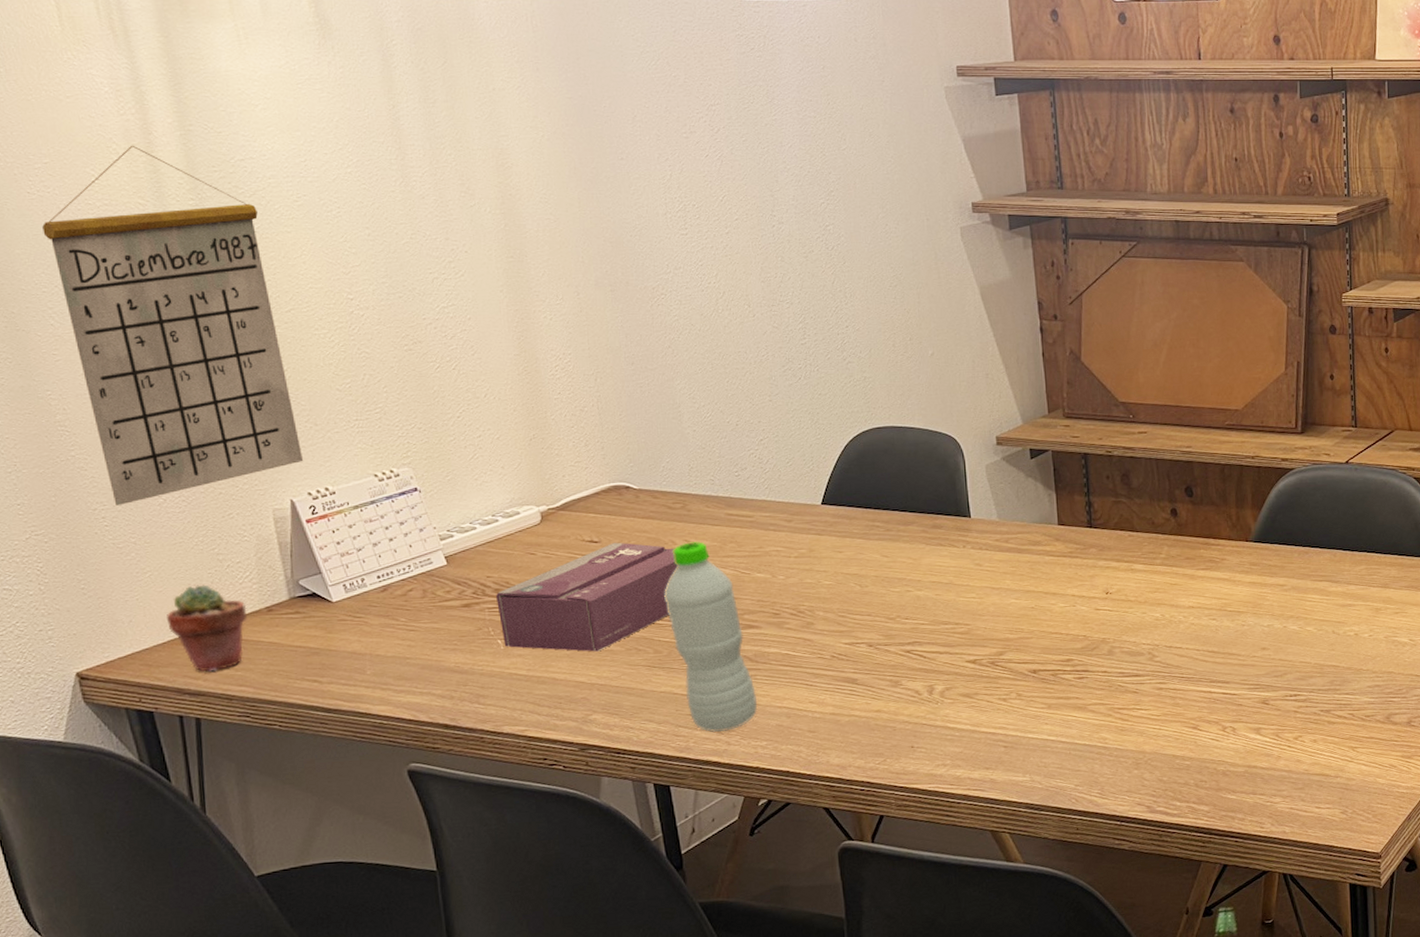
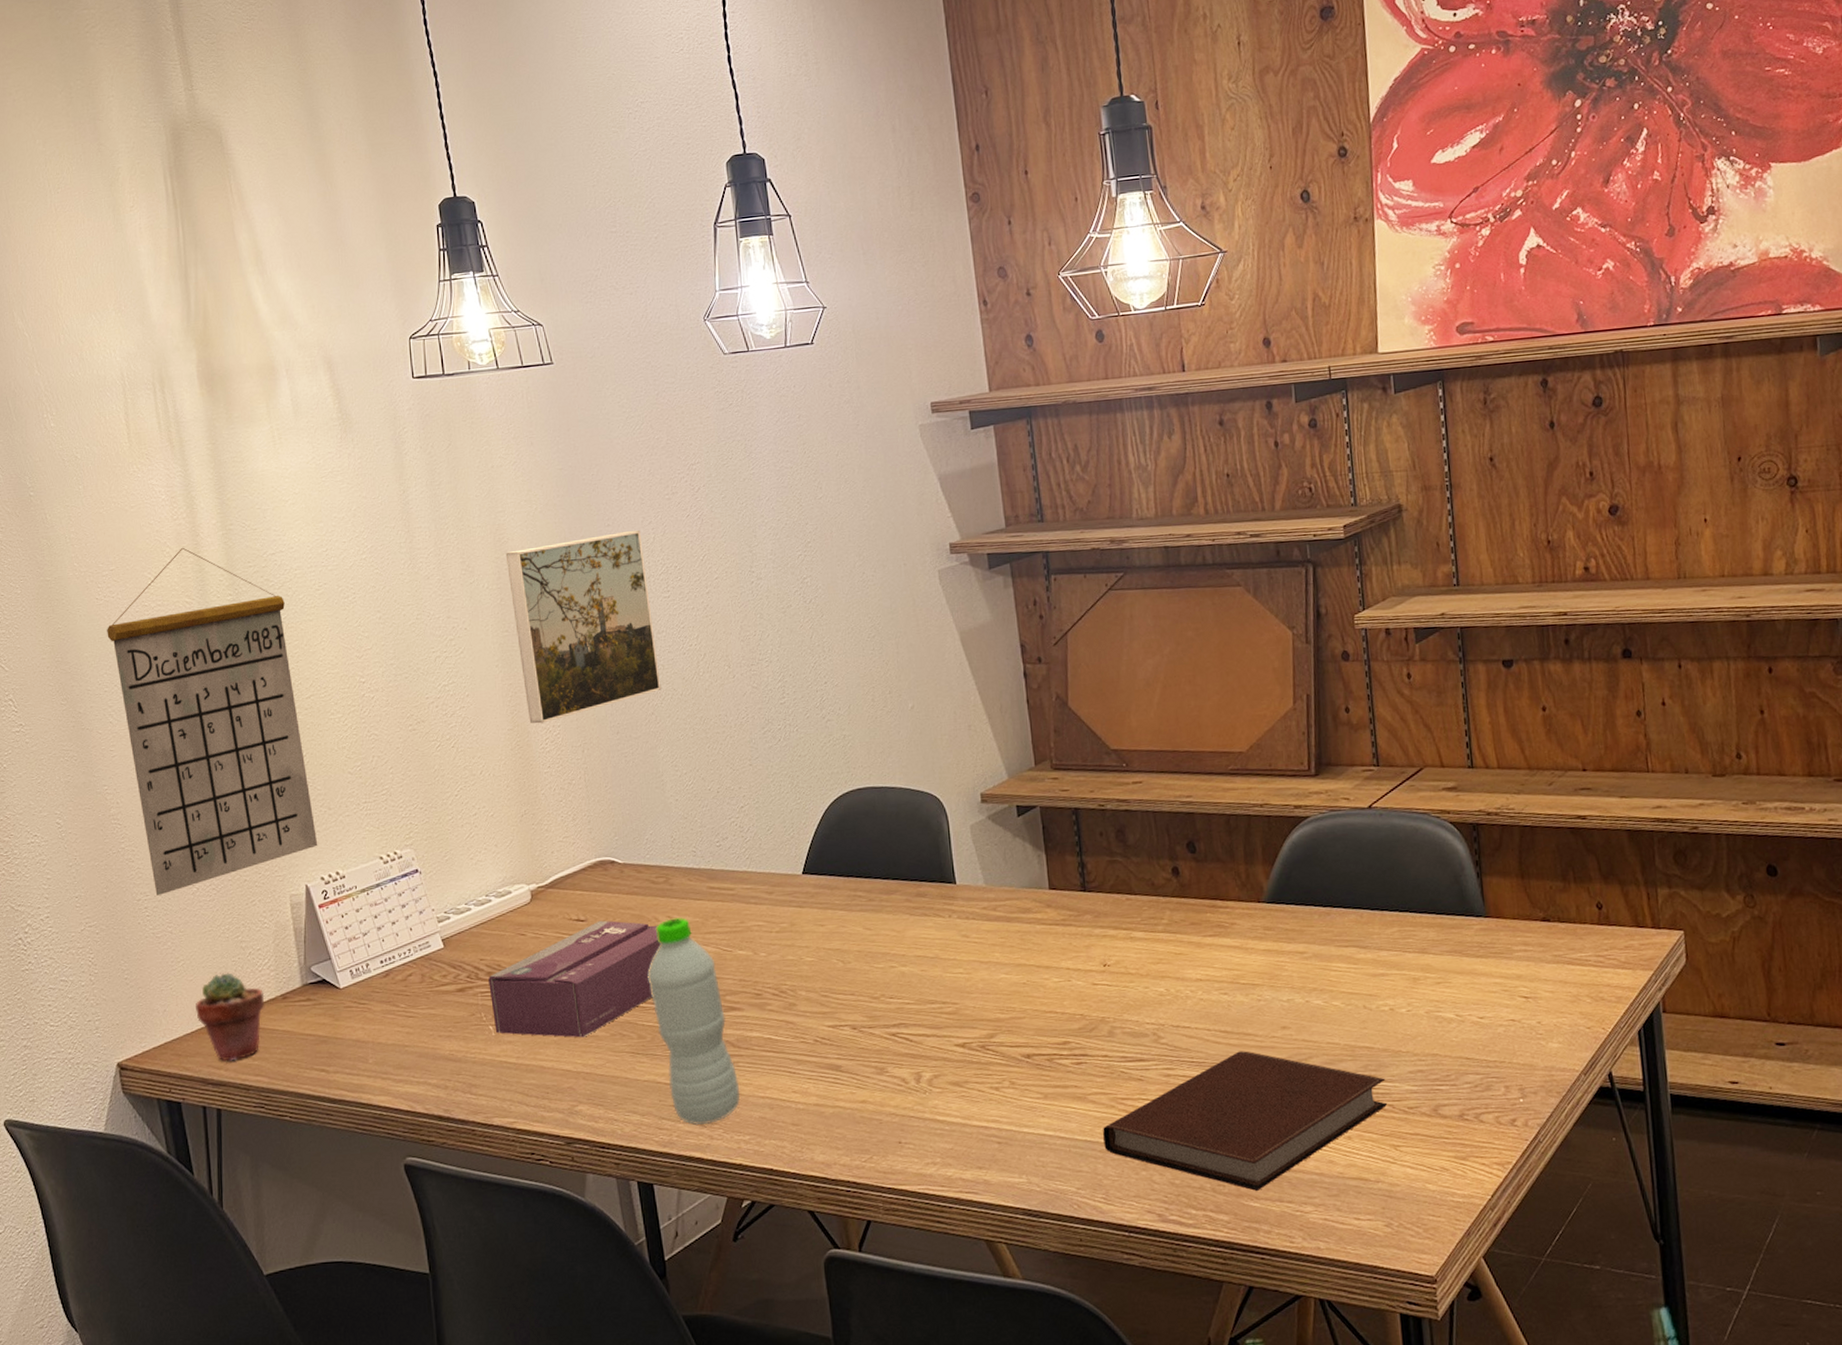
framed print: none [509,167,679,351] -> present [505,530,662,724]
notebook: none [1100,668,1349,786] -> present [1103,1051,1388,1191]

